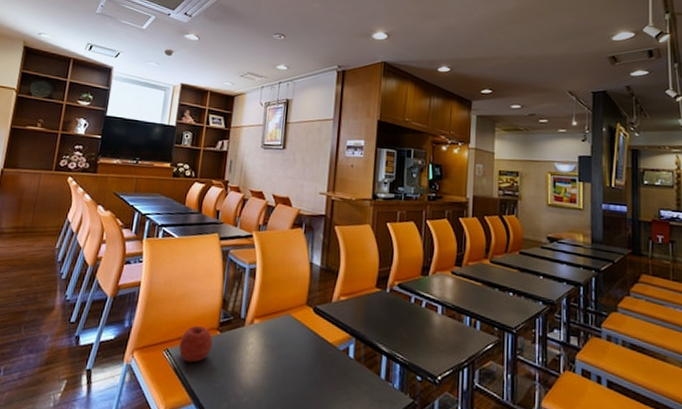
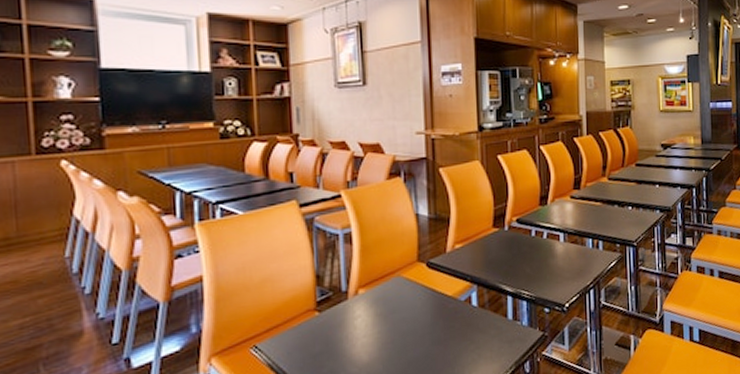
fruit: present [179,325,213,363] -> none [270,311,312,354]

